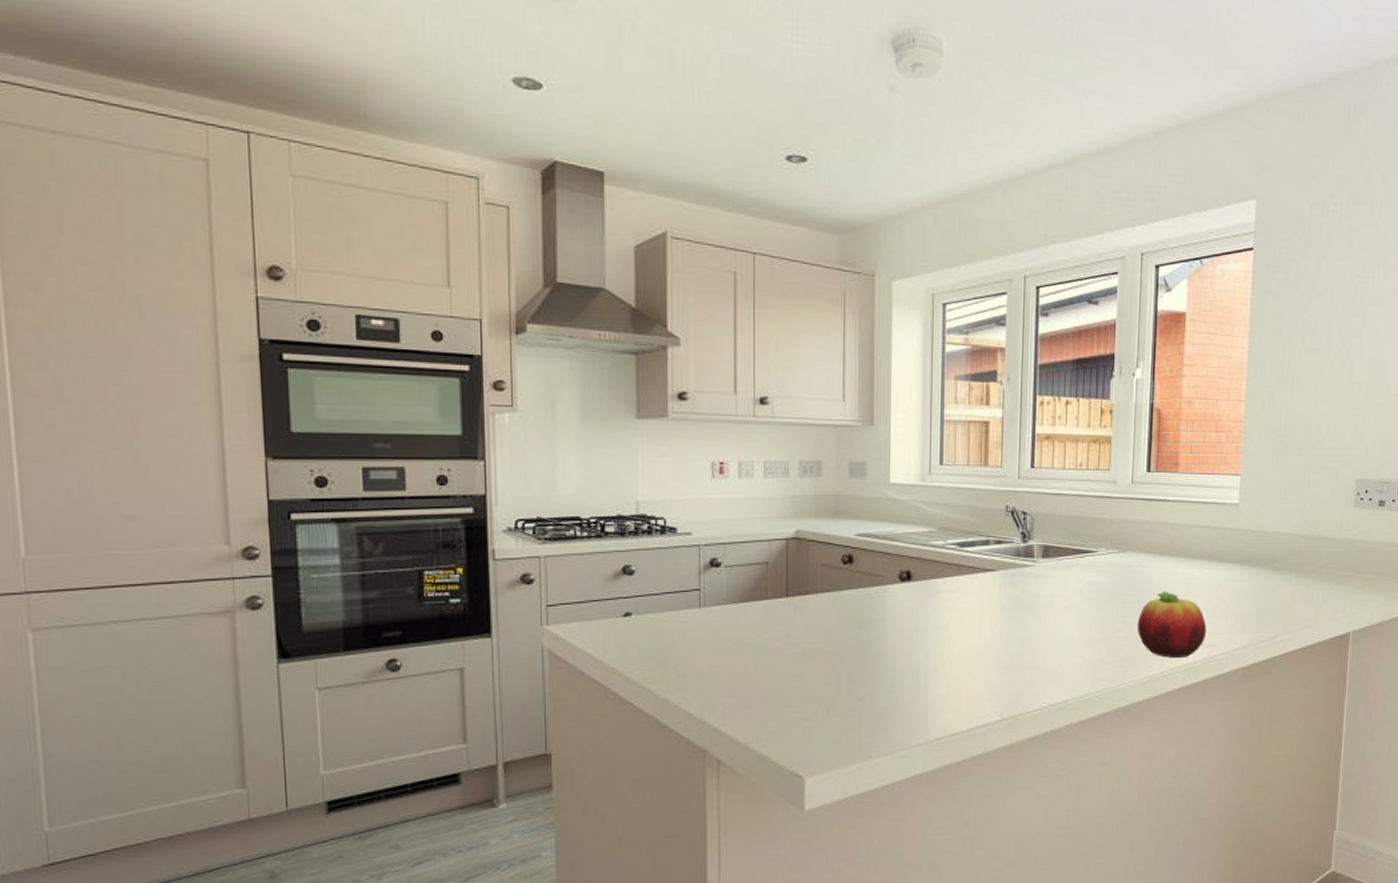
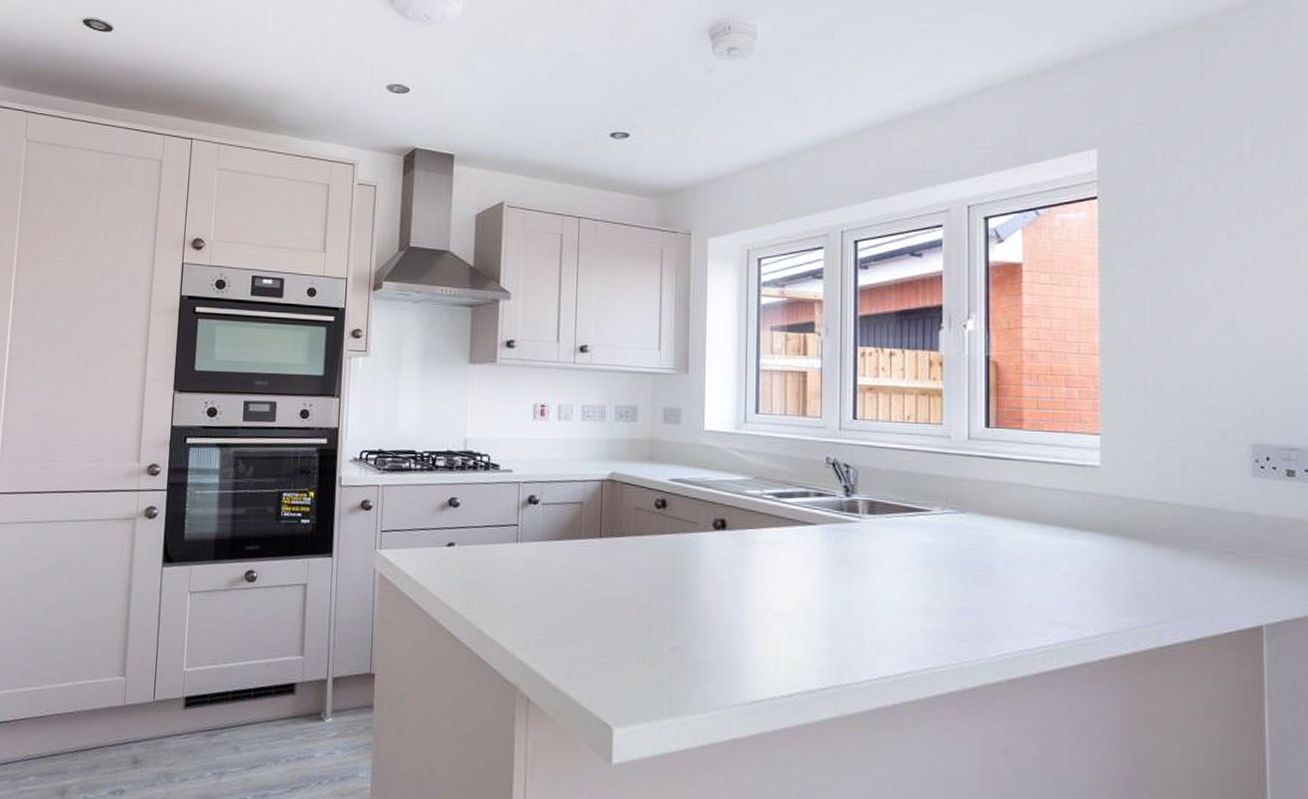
fruit: present [1137,591,1207,658] -> none [982,559,1070,638]

